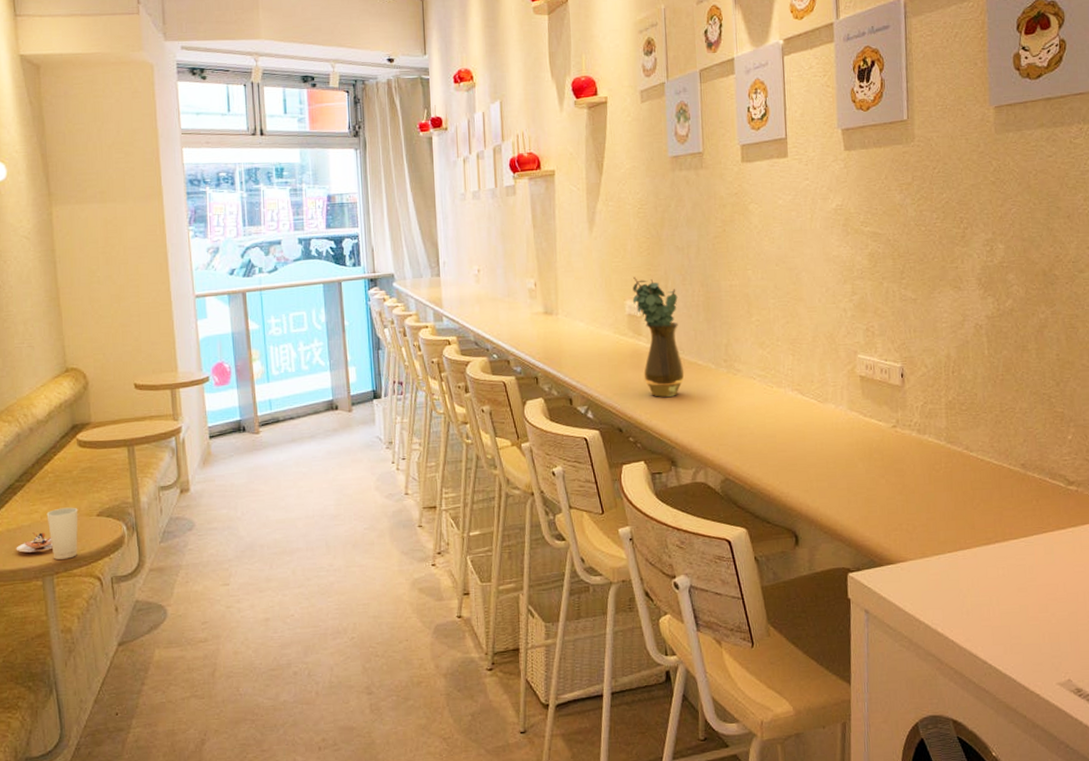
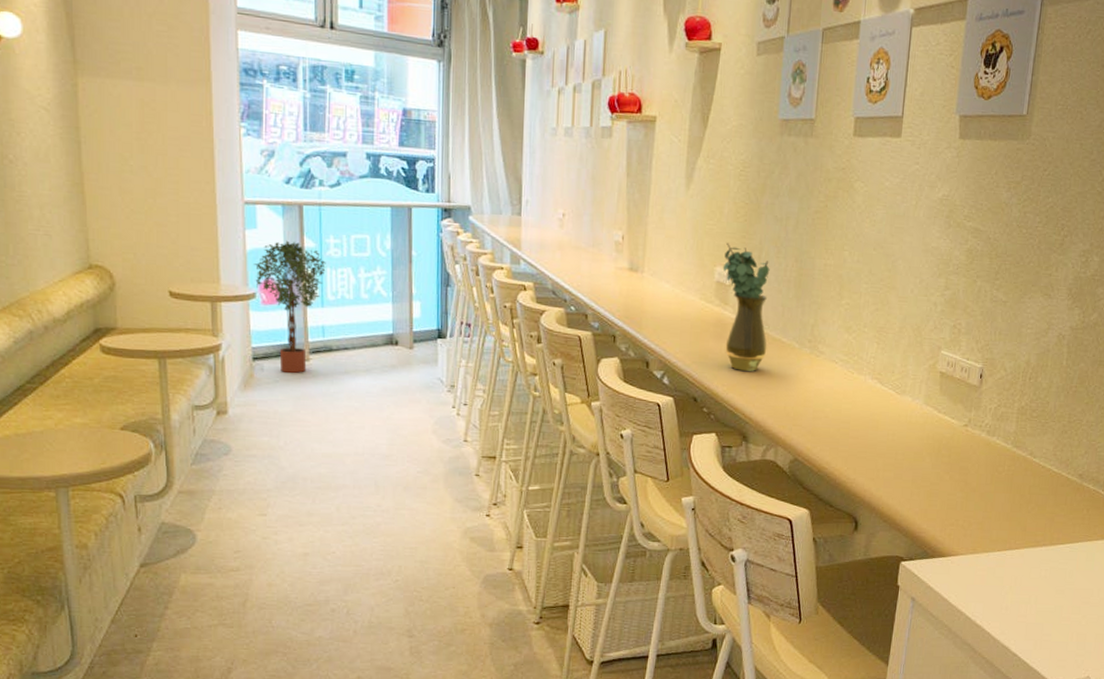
dessert: present [16,532,53,553] -> none [25,440,68,462]
cup: present [46,507,79,560] -> none [62,416,99,472]
potted tree: none [206,325,269,447] -> present [254,240,326,373]

